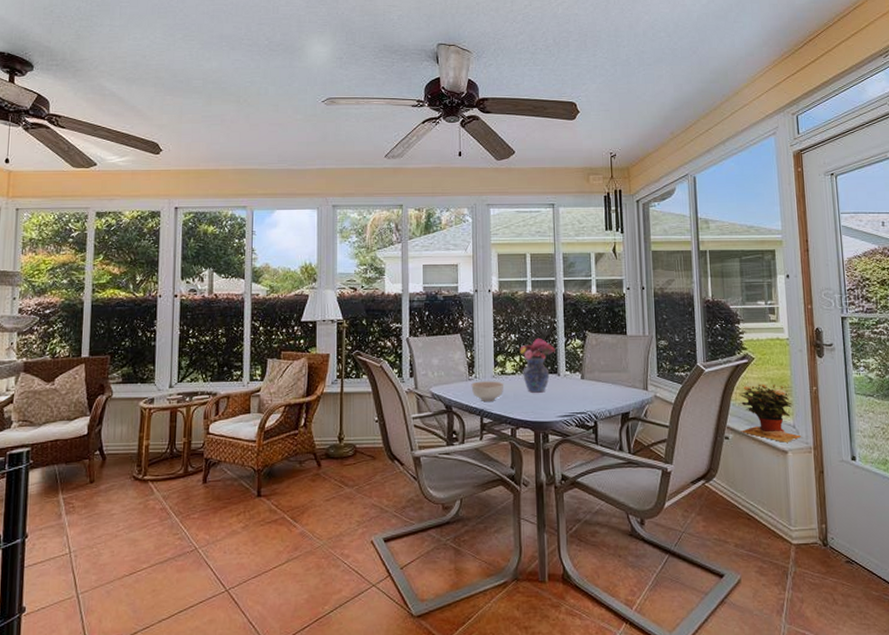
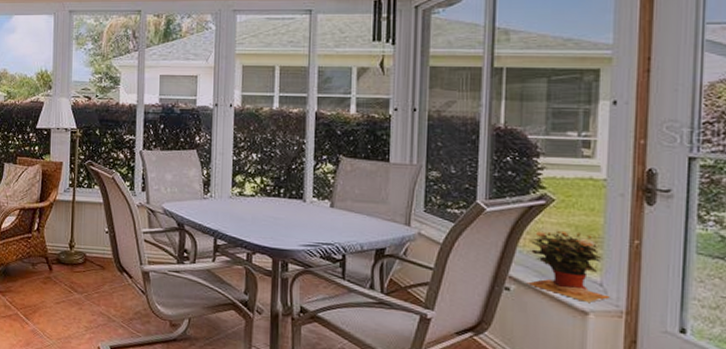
bowl: present [471,381,504,401] -> none [205,201,242,223]
flower arrangement: present [520,338,555,393] -> none [261,159,302,219]

